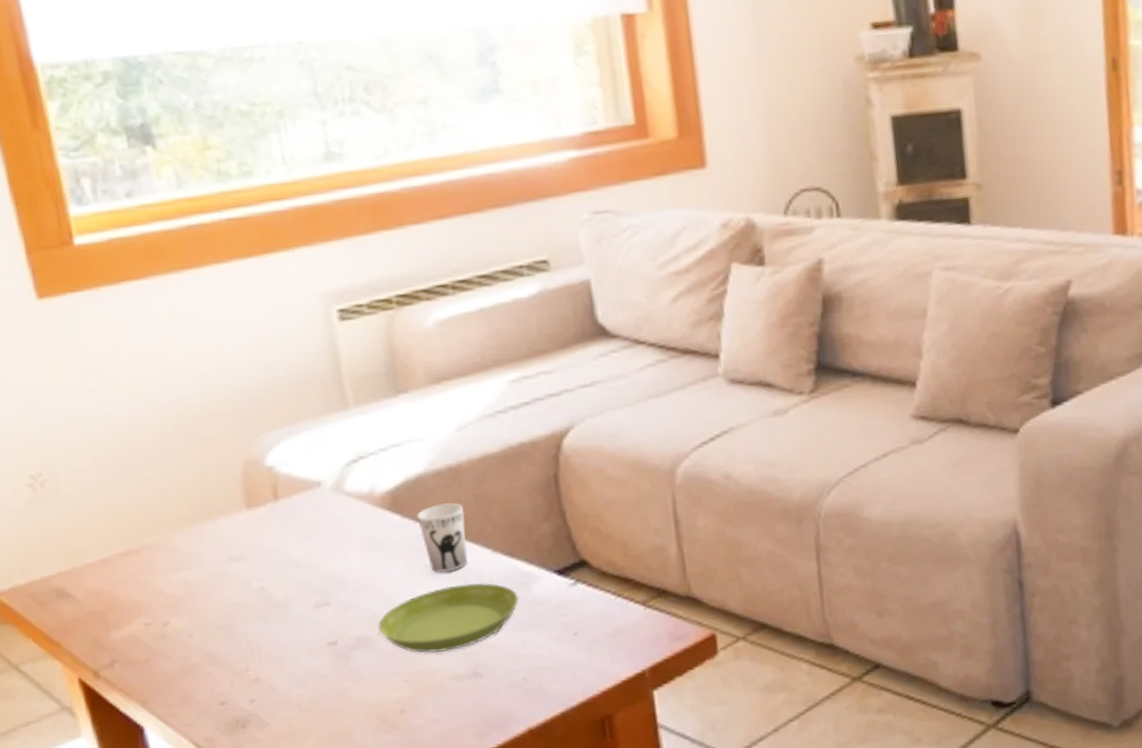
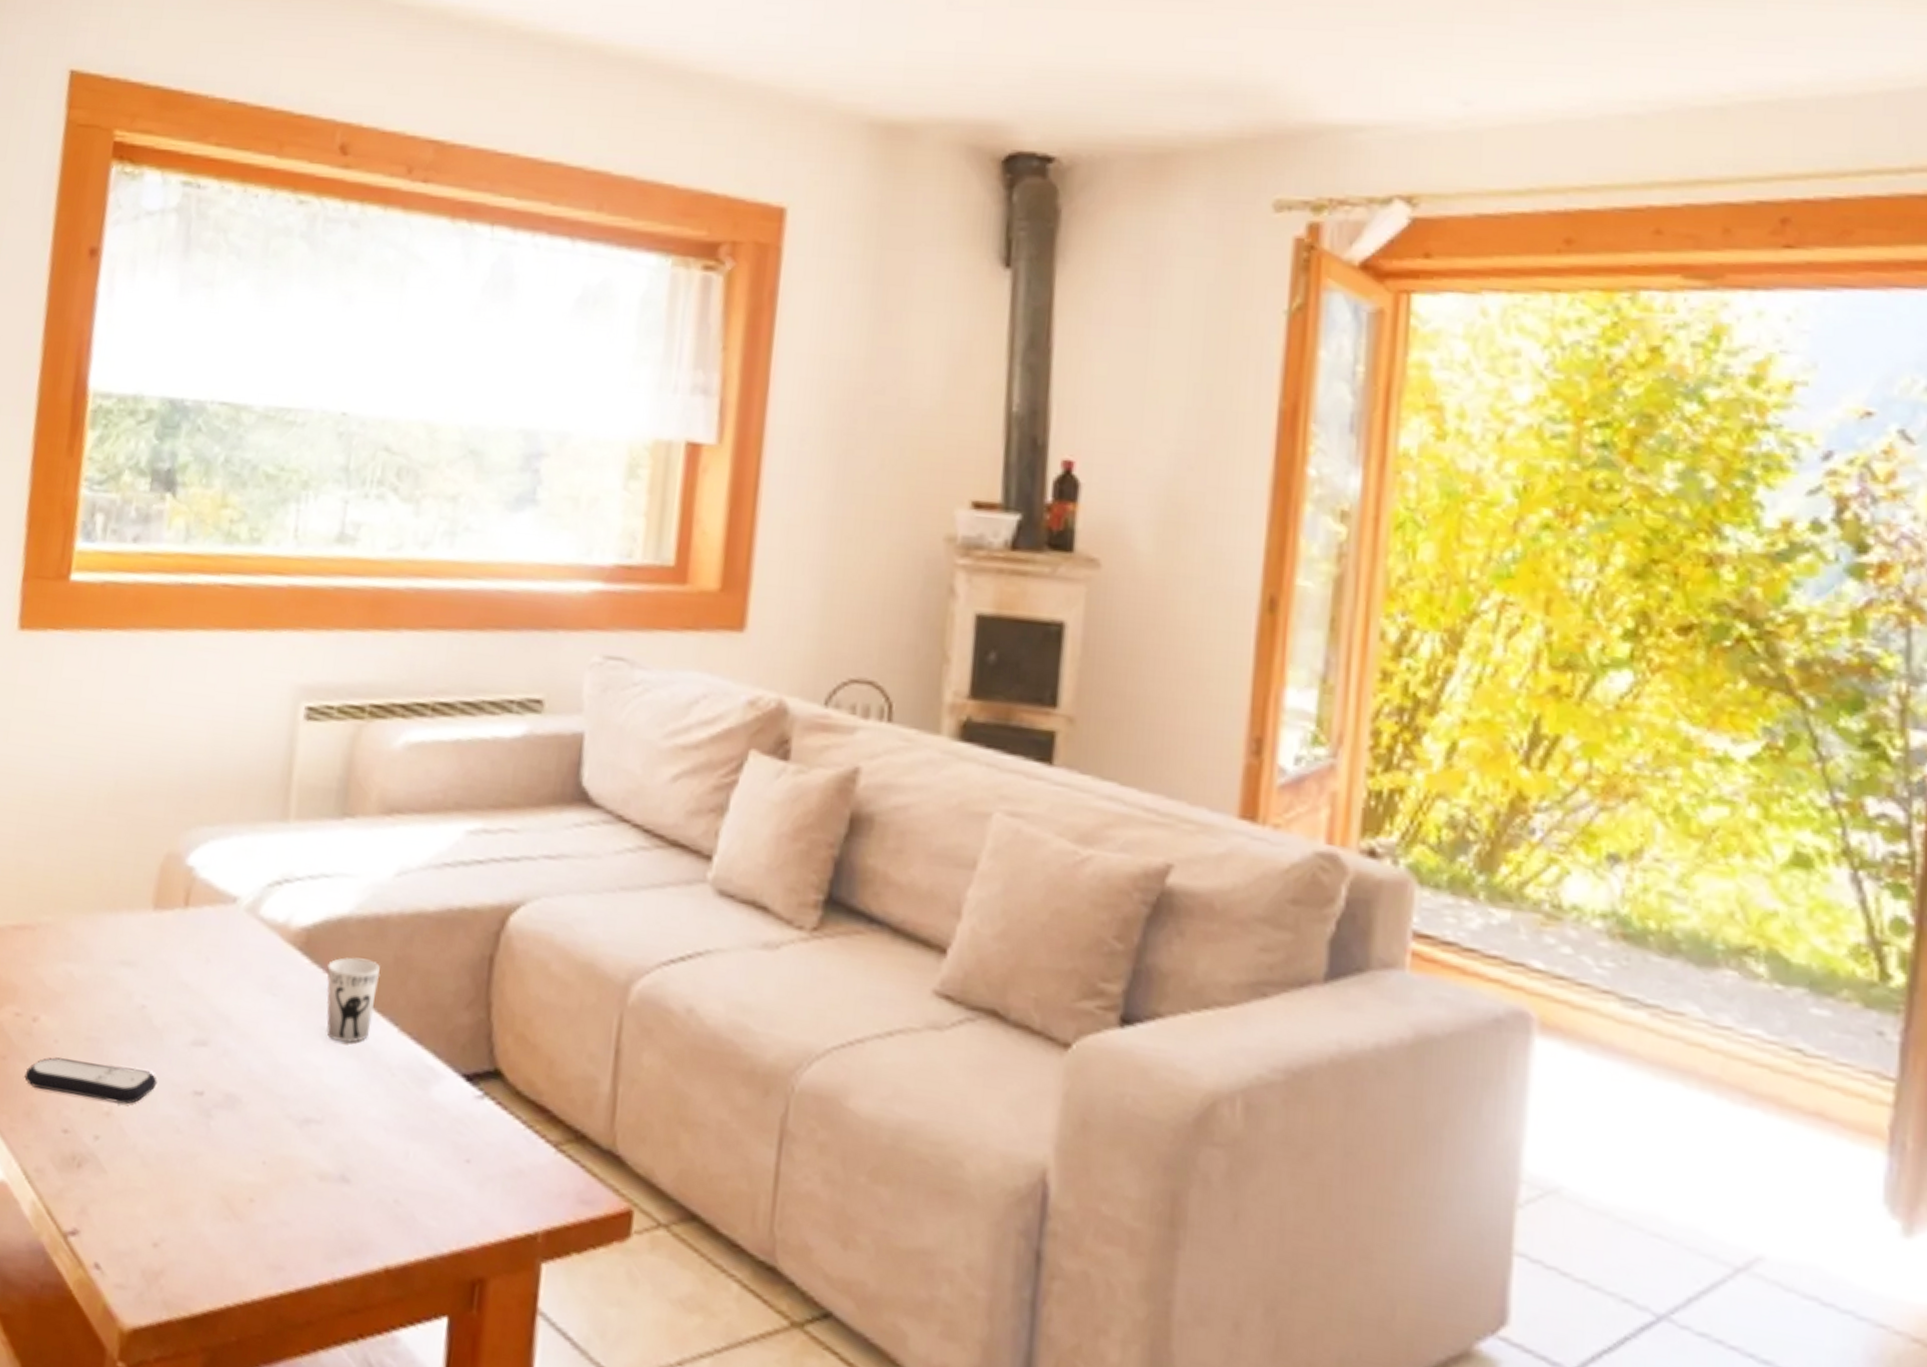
remote control: none [170,638,293,678] -> present [24,1057,157,1105]
saucer: present [378,582,520,654] -> none [251,1058,416,1142]

